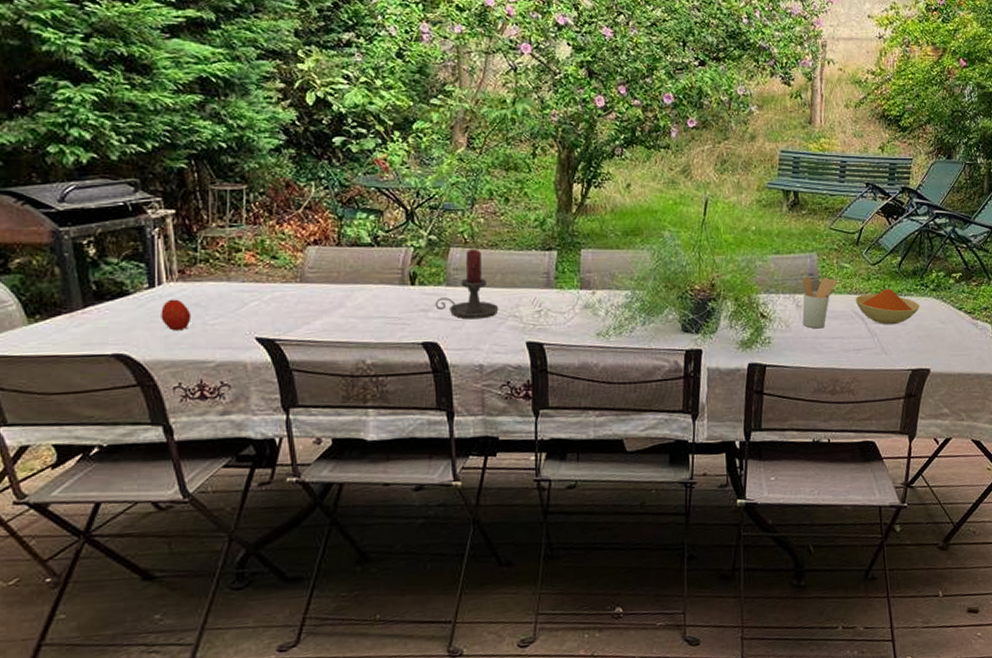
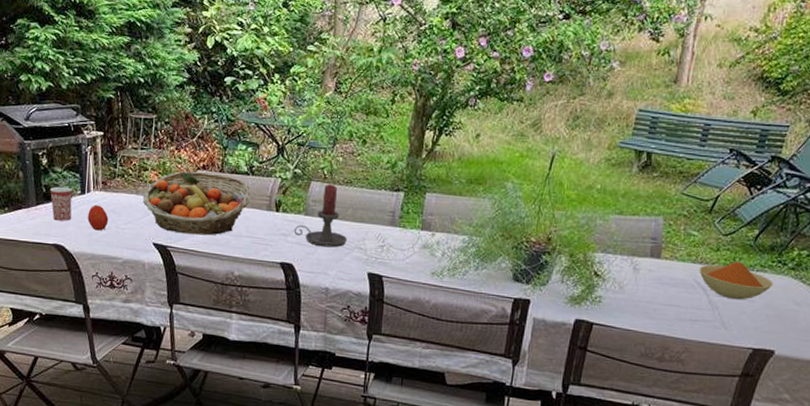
mug: none [103,281,137,324] -> present [50,186,73,221]
fruit basket: none [236,248,380,323] -> present [142,171,253,235]
utensil holder: present [802,277,838,329] -> none [638,240,682,294]

